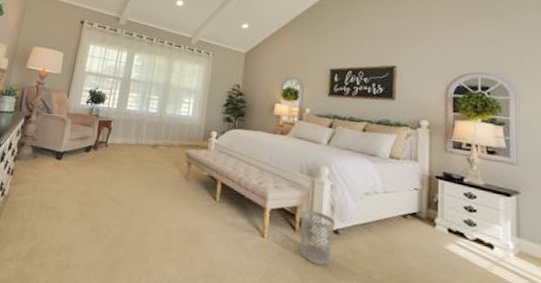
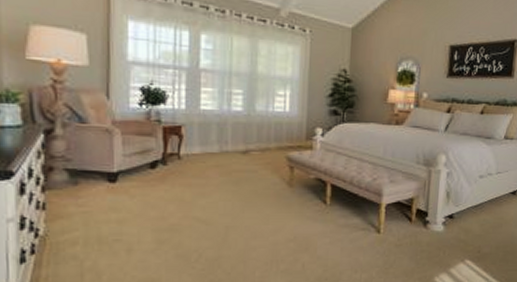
wastebasket: present [300,209,336,266] -> none [416,200,451,249]

